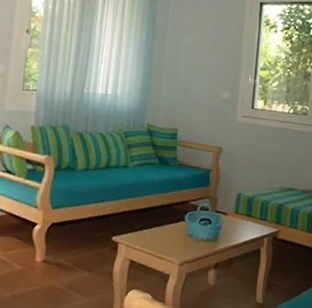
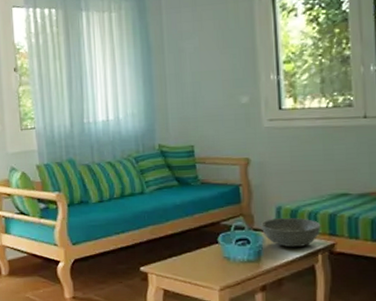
bowl: none [222,203,270,232] -> present [260,218,321,248]

